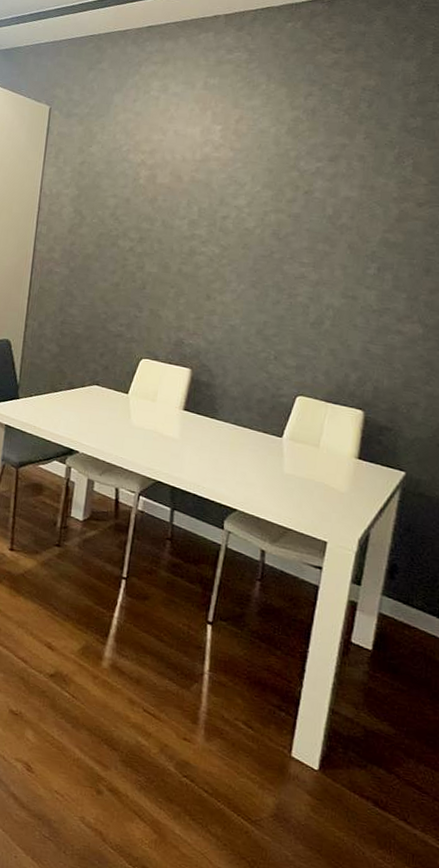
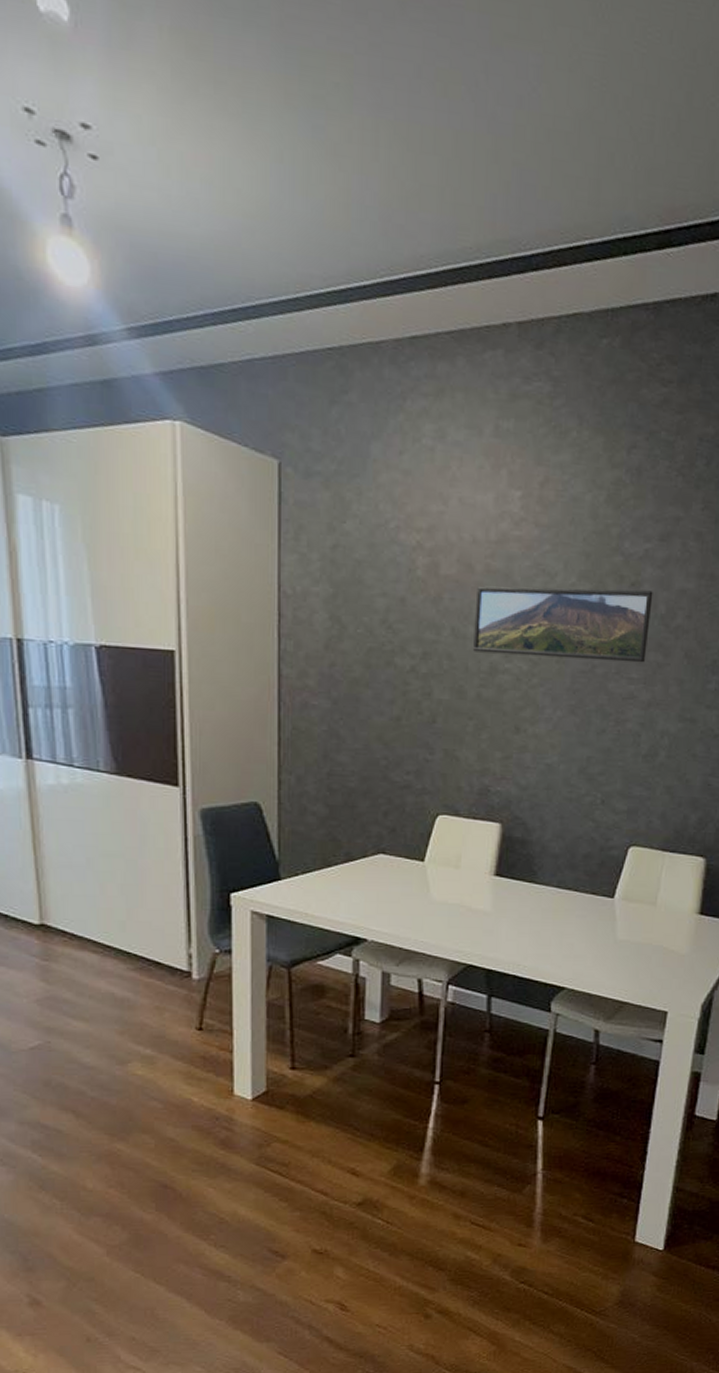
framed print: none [178,191,323,252] -> present [473,586,653,663]

